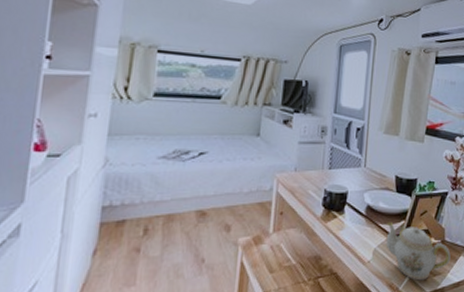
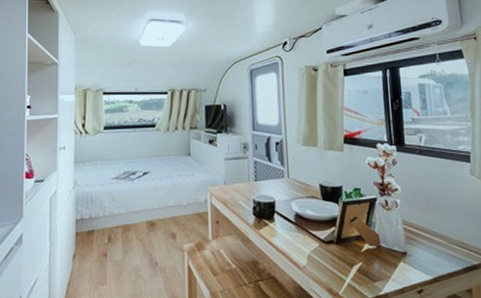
teapot: present [386,223,451,281] -> none [318,229,390,286]

